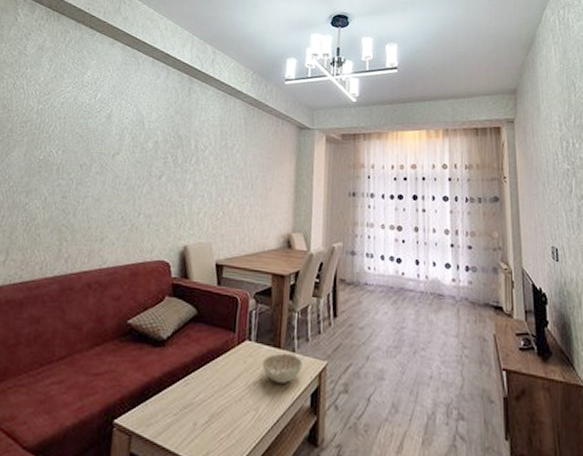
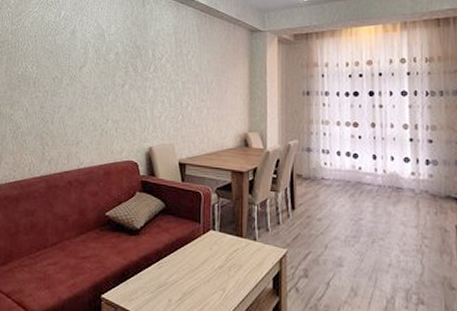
decorative bowl: present [262,352,304,384] -> none [226,241,265,268]

